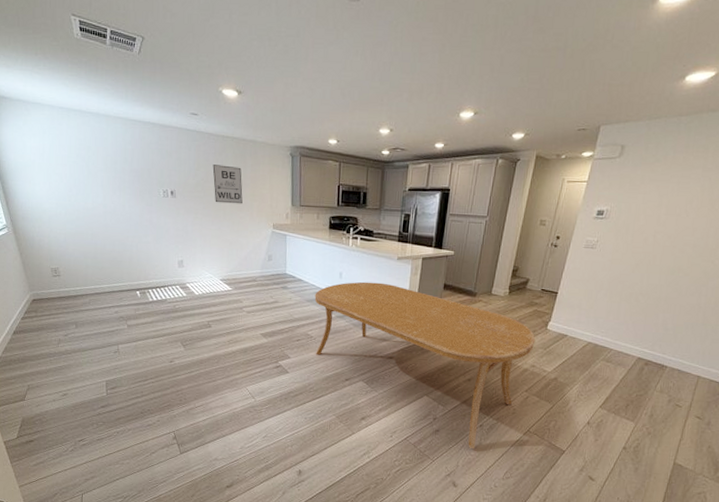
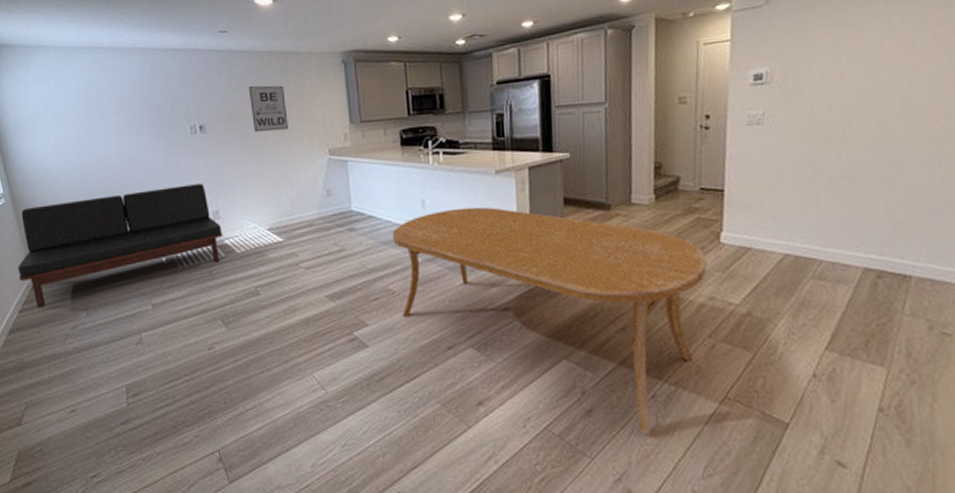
sofa: none [19,237,186,318] -> present [17,184,223,308]

